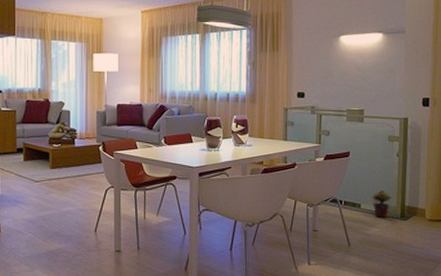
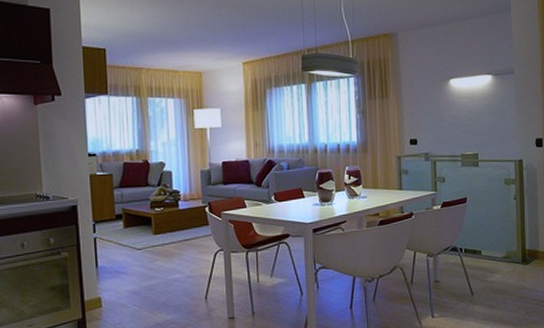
potted plant: present [370,190,392,218] -> none [490,235,512,264]

